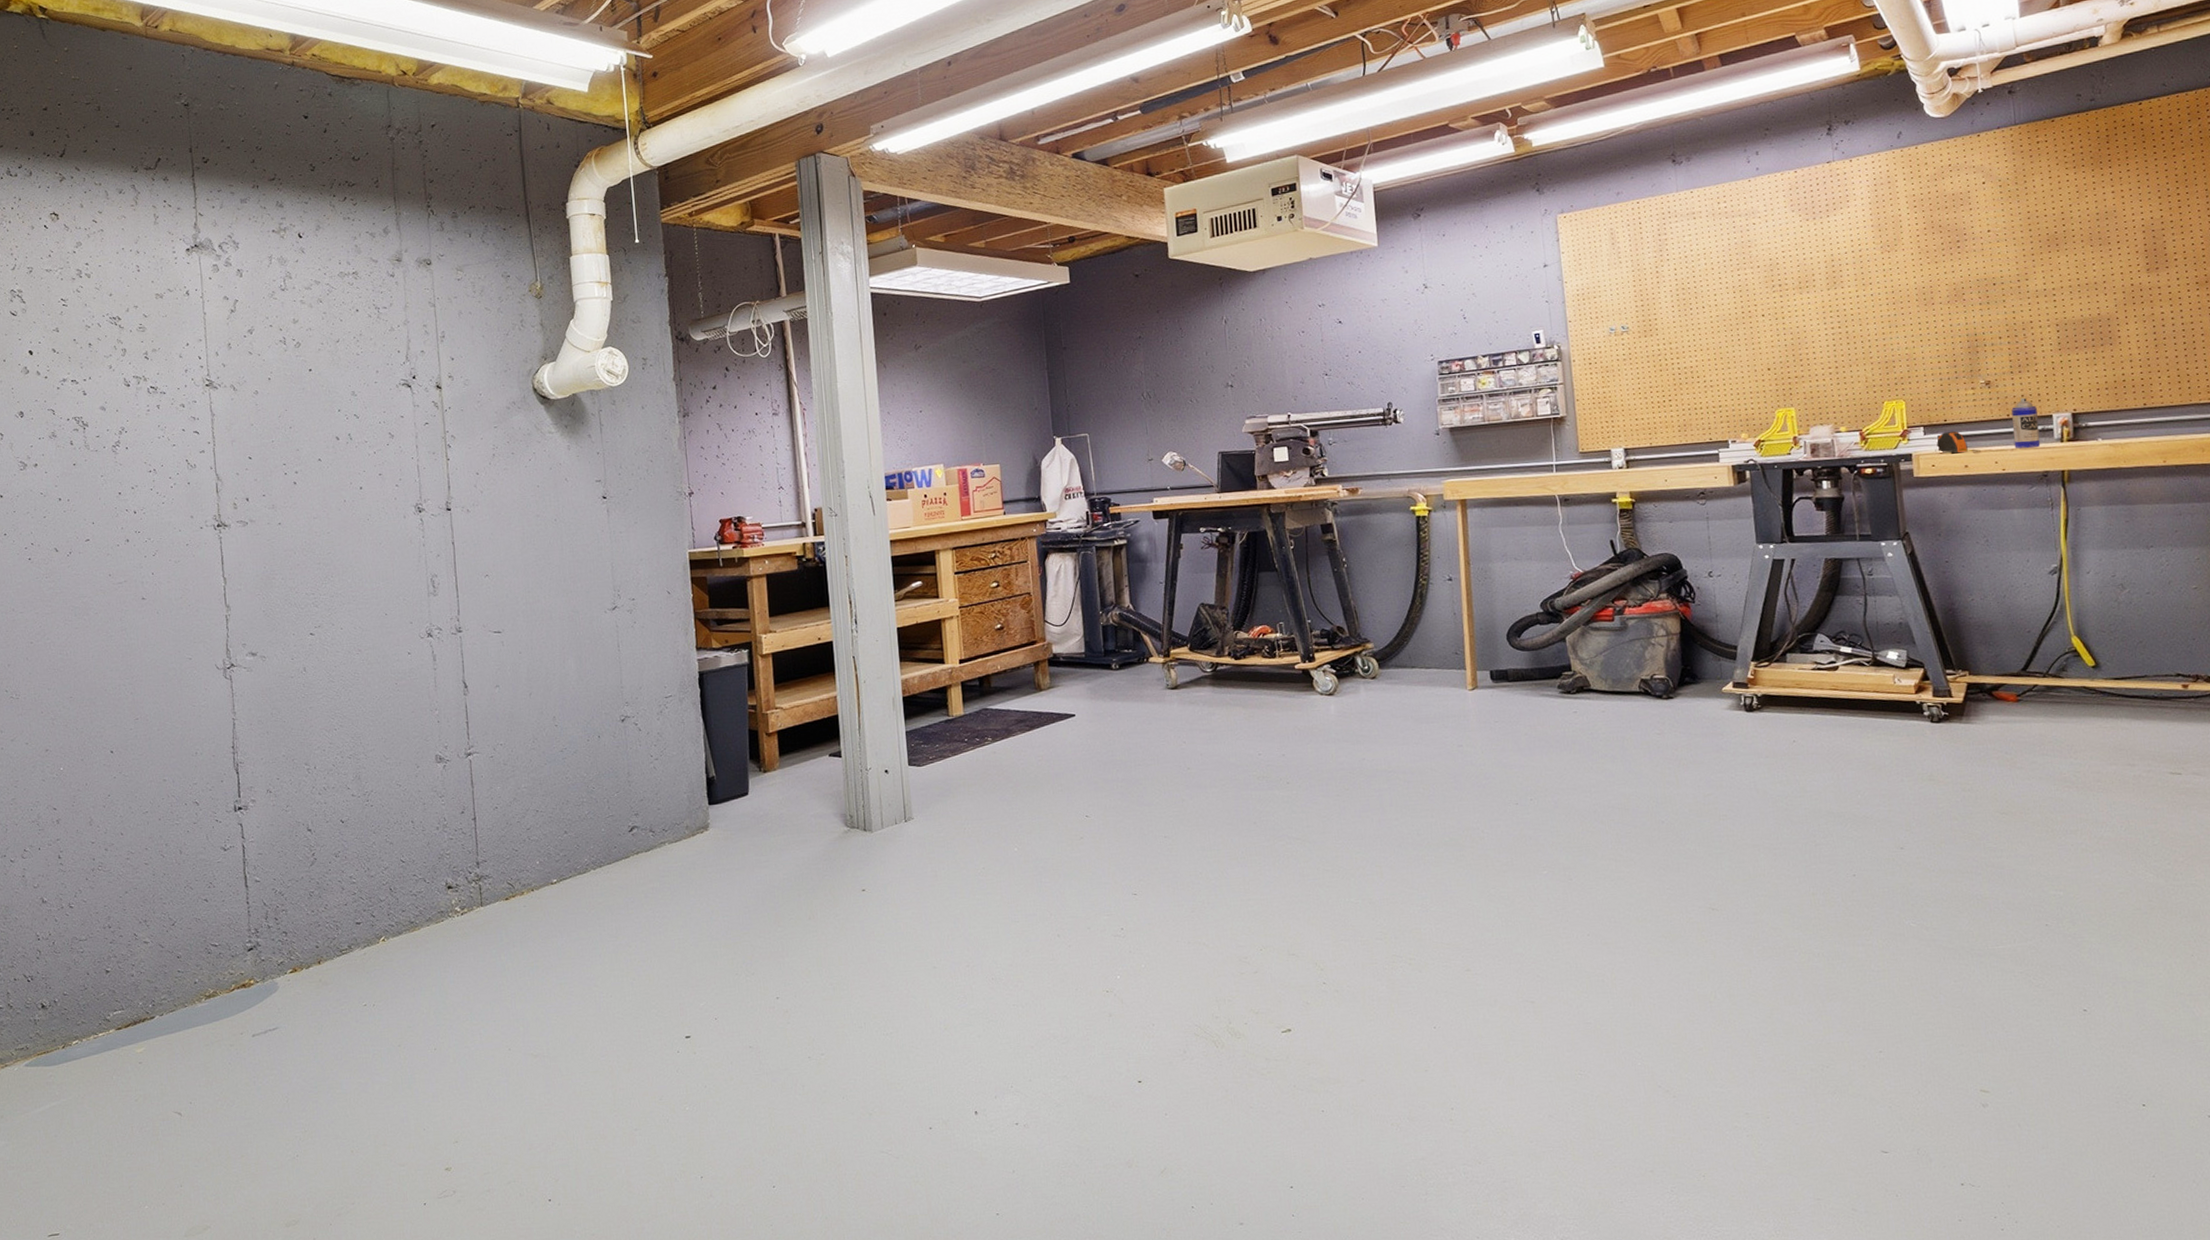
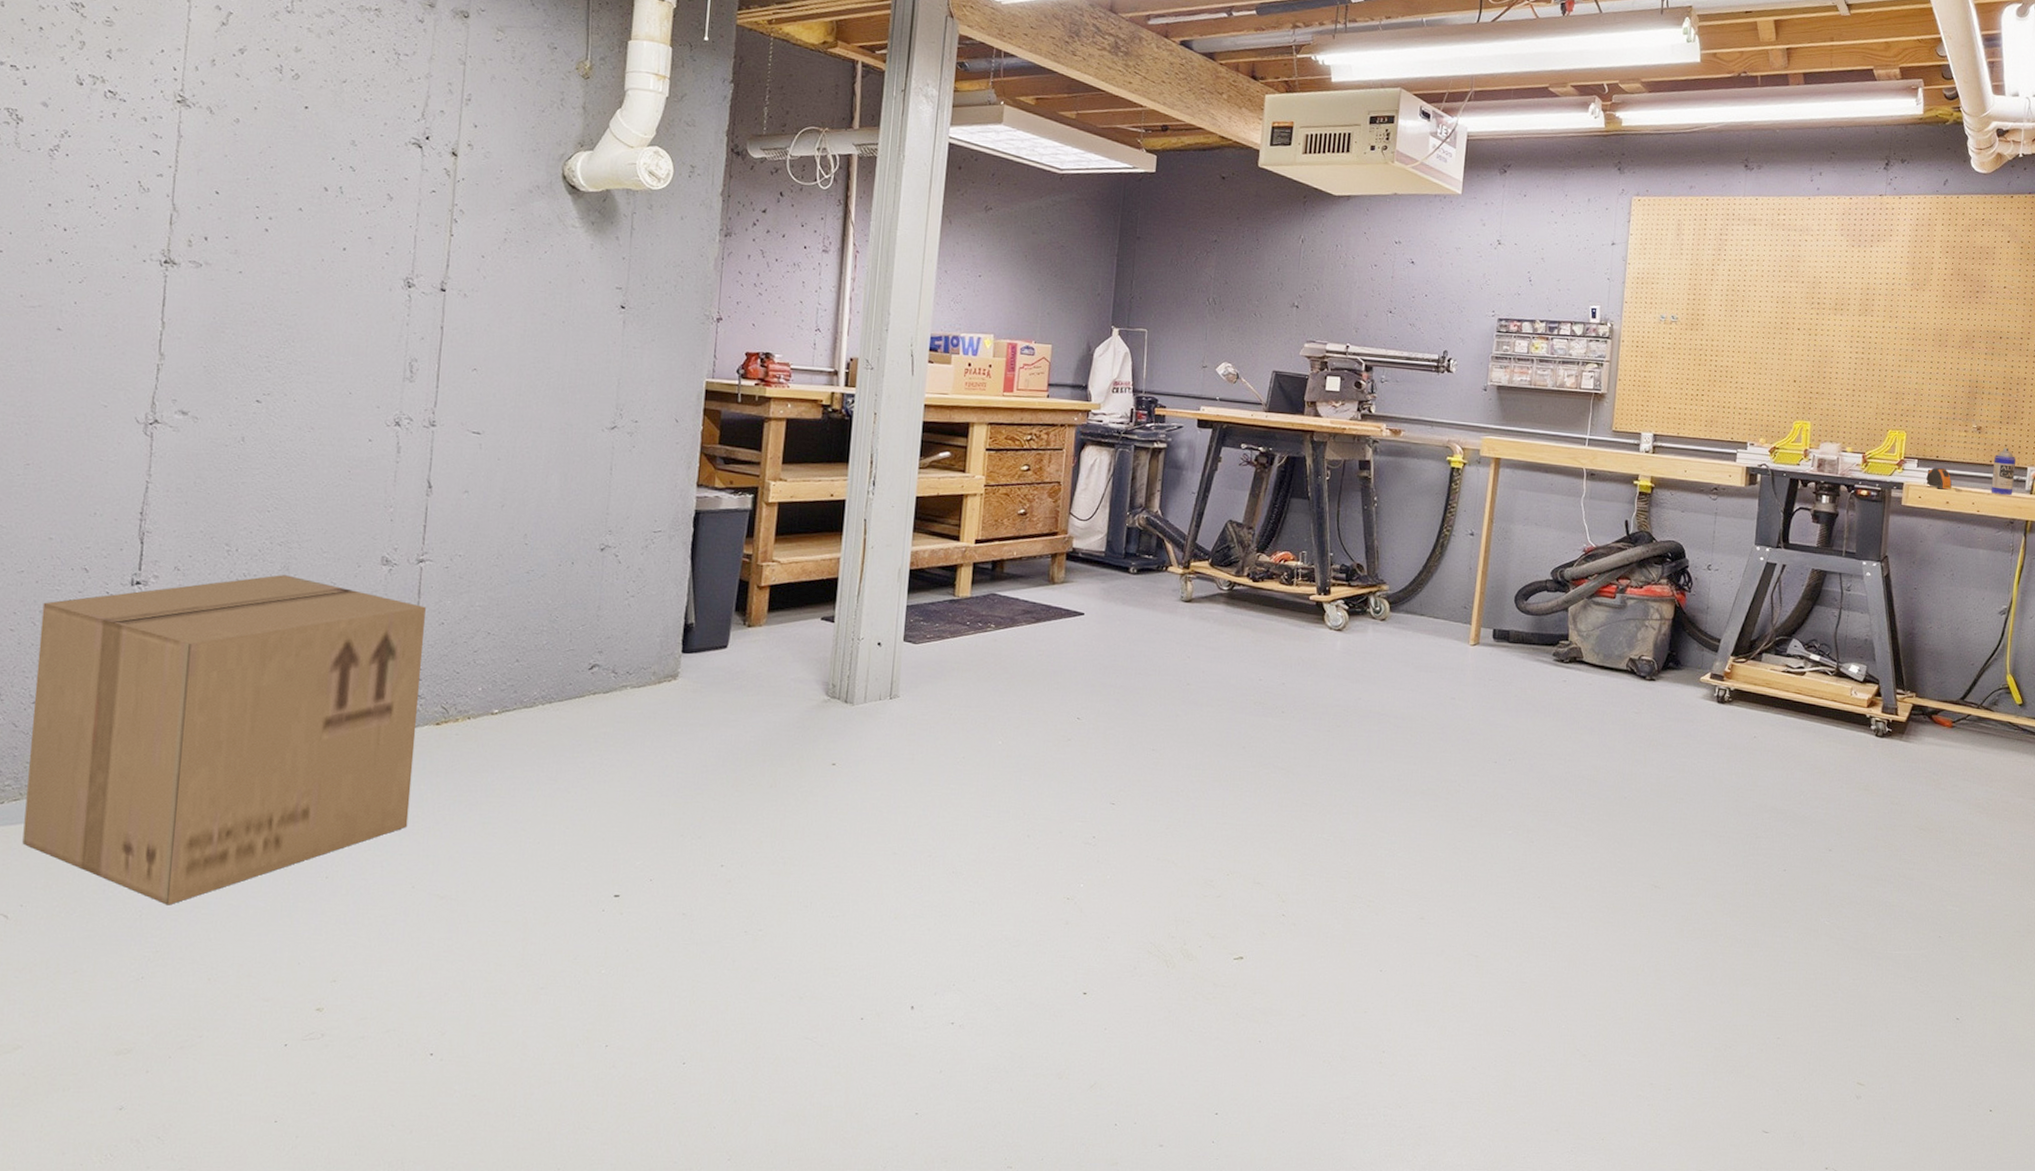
cardboard box: none [167,783,496,1089] -> present [22,575,426,905]

